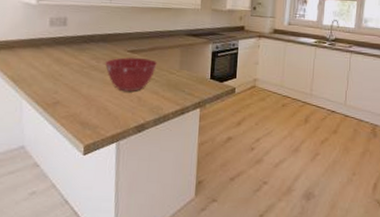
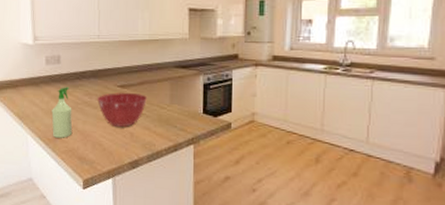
spray bottle: none [52,50,77,103] -> present [51,87,73,138]

